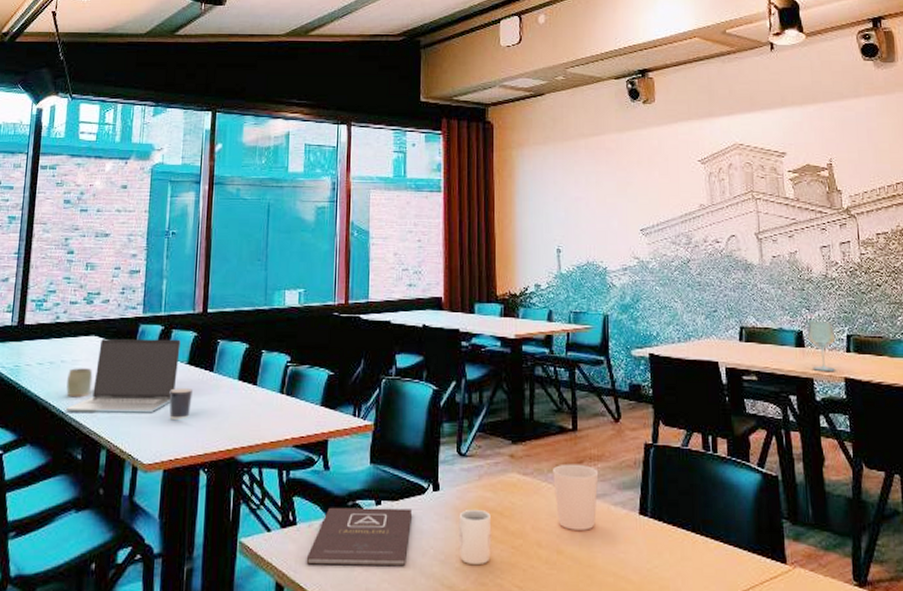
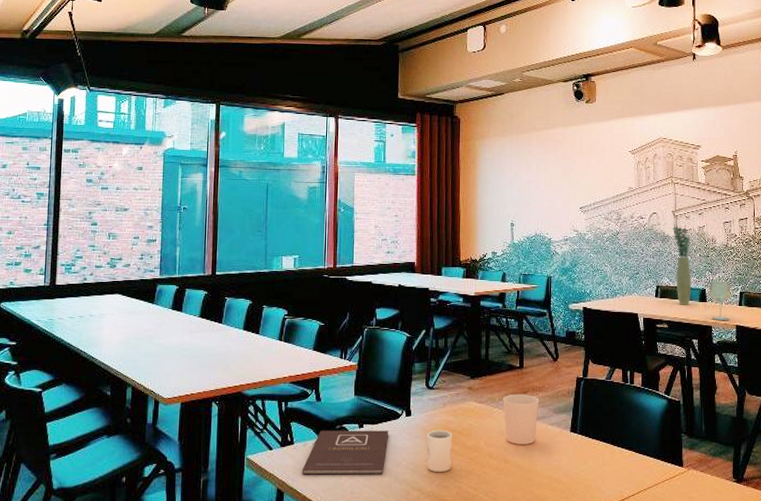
laptop: present [65,338,181,413] -> none [94,296,193,357]
mug: present [66,368,93,396] -> none [95,321,118,344]
mug: present [169,388,194,420] -> none [184,337,205,362]
vase: none [756,249,785,352] -> present [672,224,692,305]

